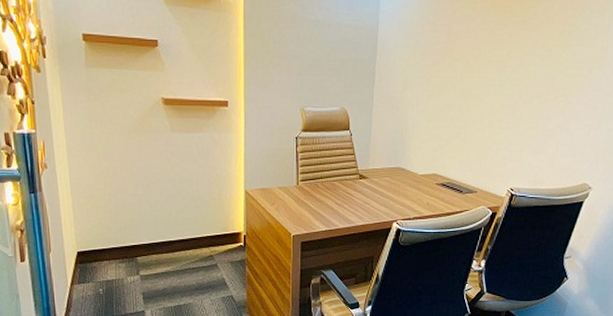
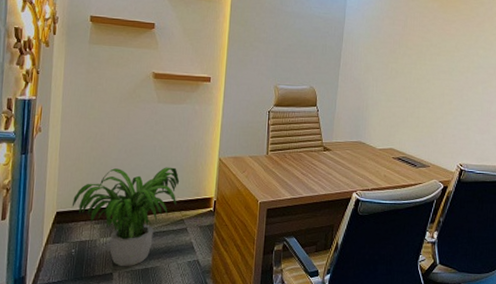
potted plant: none [92,202,205,305] -> present [71,167,180,267]

